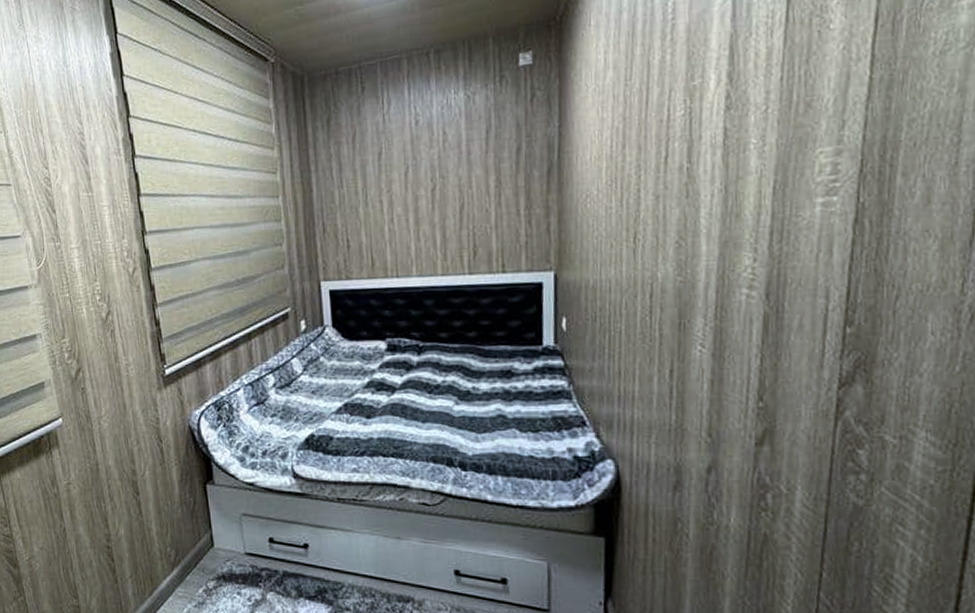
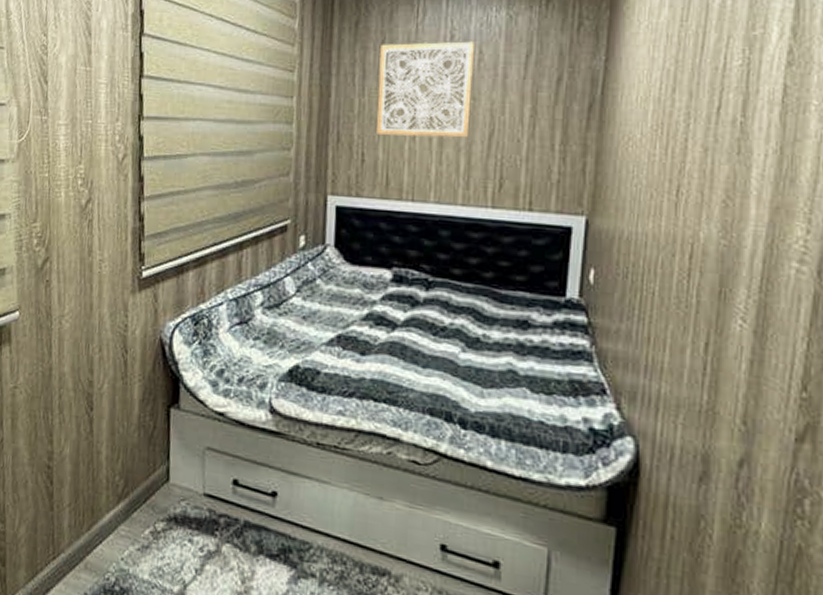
wall art: none [352,124,442,221] -> present [377,41,474,138]

